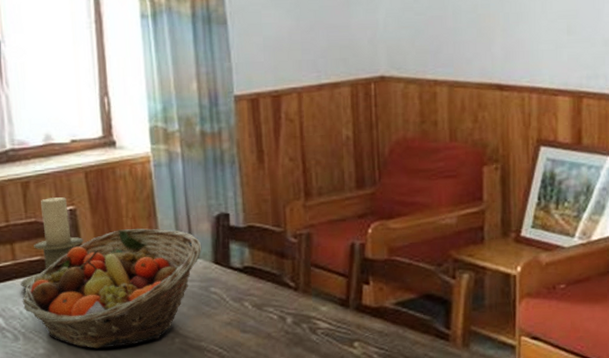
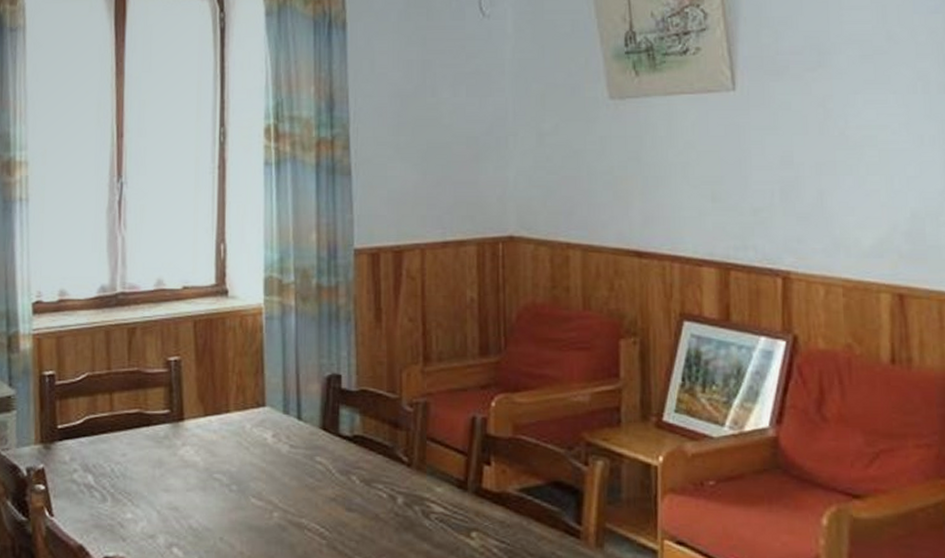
candle holder: present [20,197,83,287] -> none [115,346,185,442]
fruit basket: present [22,228,202,349] -> none [114,385,310,518]

